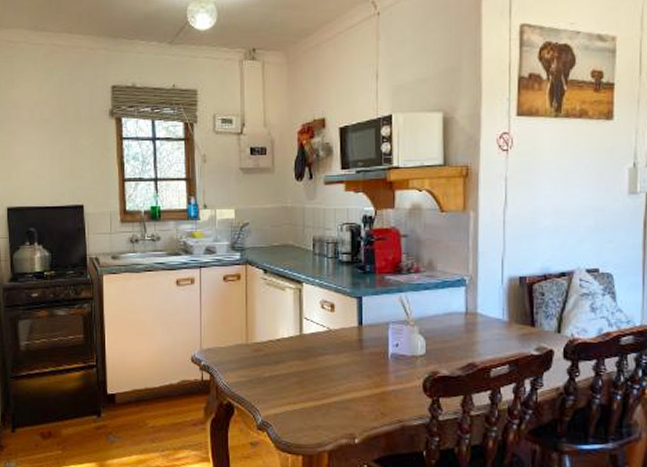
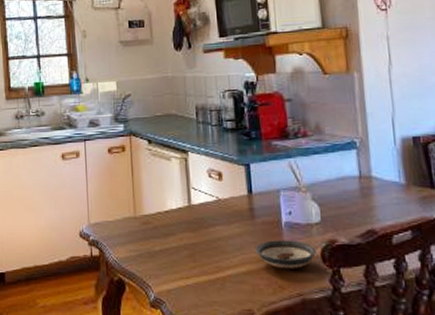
saucer: none [361,370,418,398] -> present [255,240,316,269]

